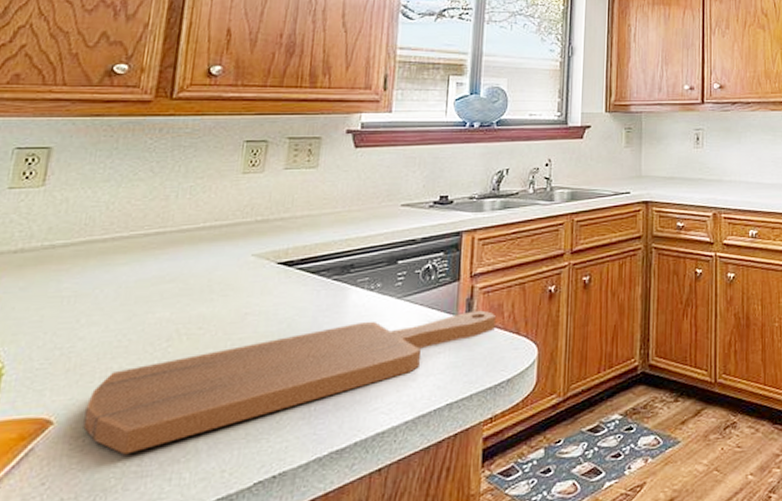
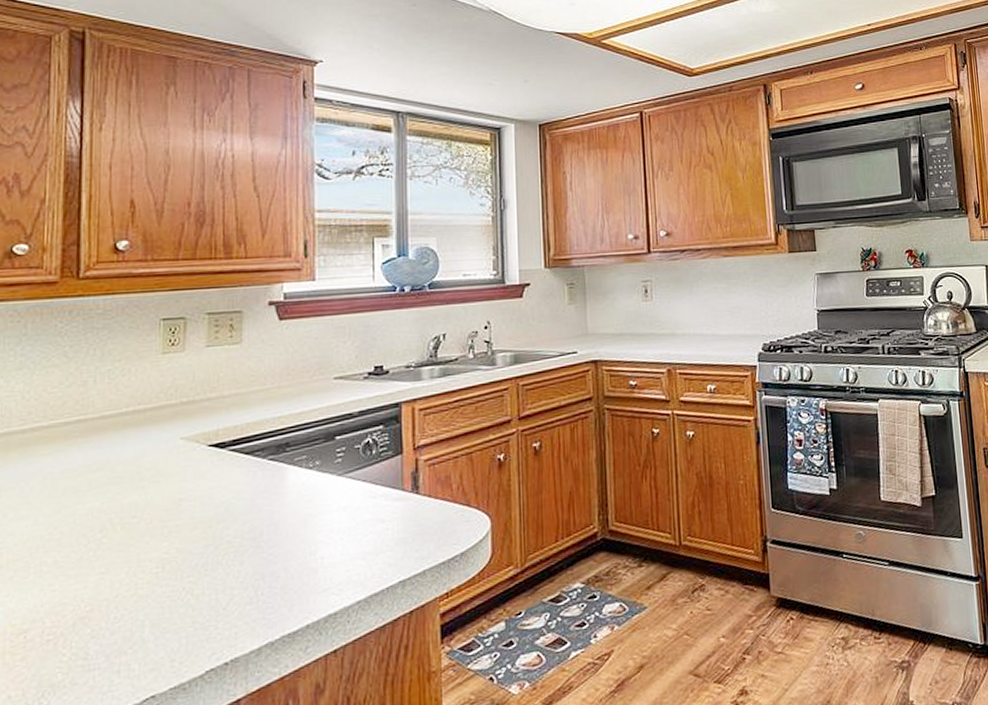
cutting board: present [83,310,495,455] -> none [23,483,444,649]

